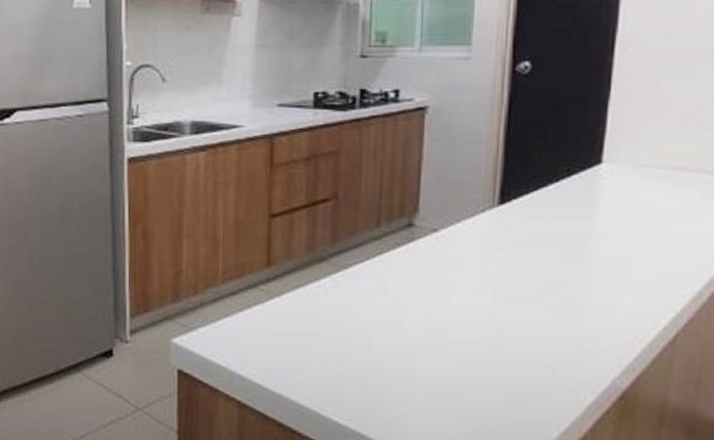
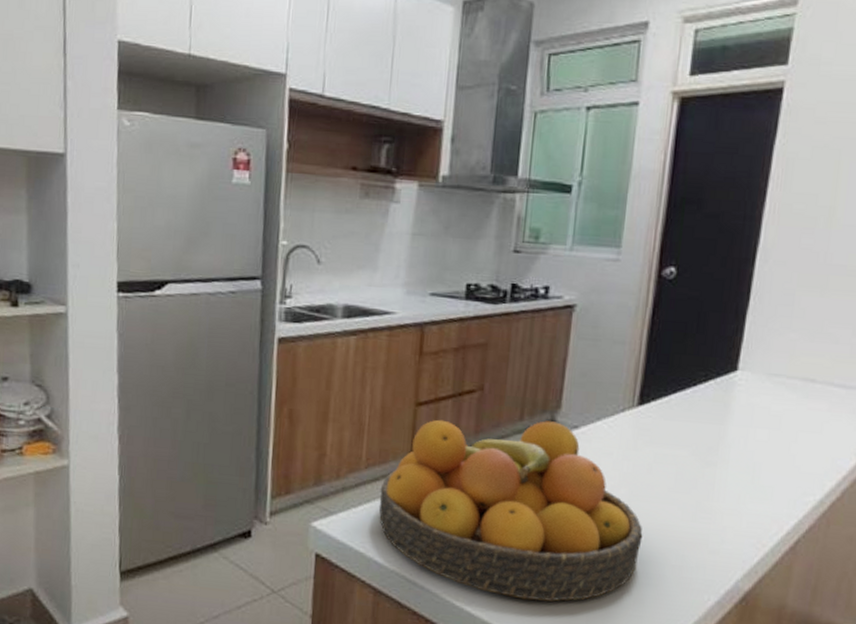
fruit bowl: none [238,225,512,408] -> present [378,419,643,602]

